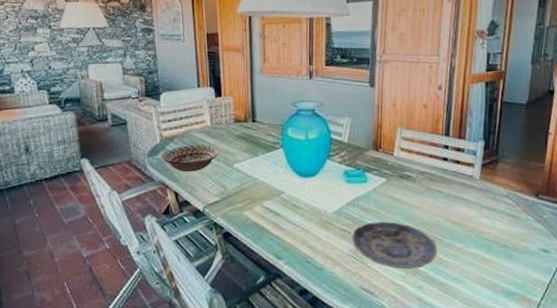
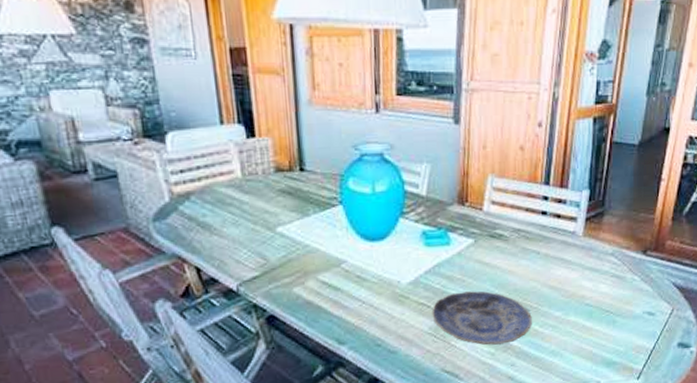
decorative bowl: present [161,145,219,172] -> none [173,203,256,241]

